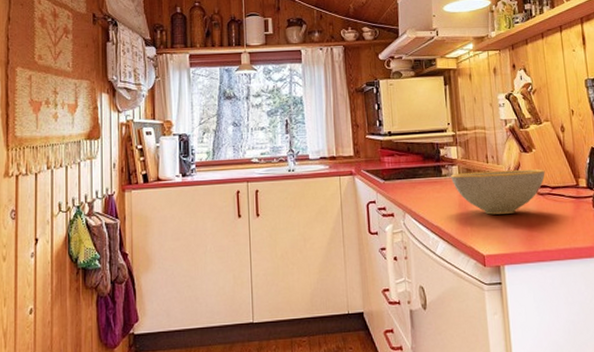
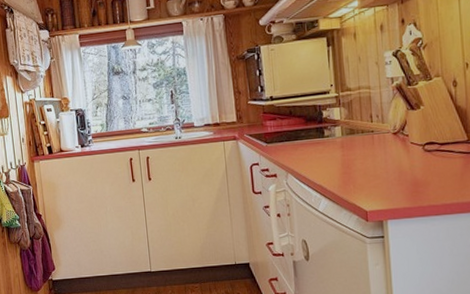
bowl: present [451,169,545,215] -> none [334,126,434,173]

